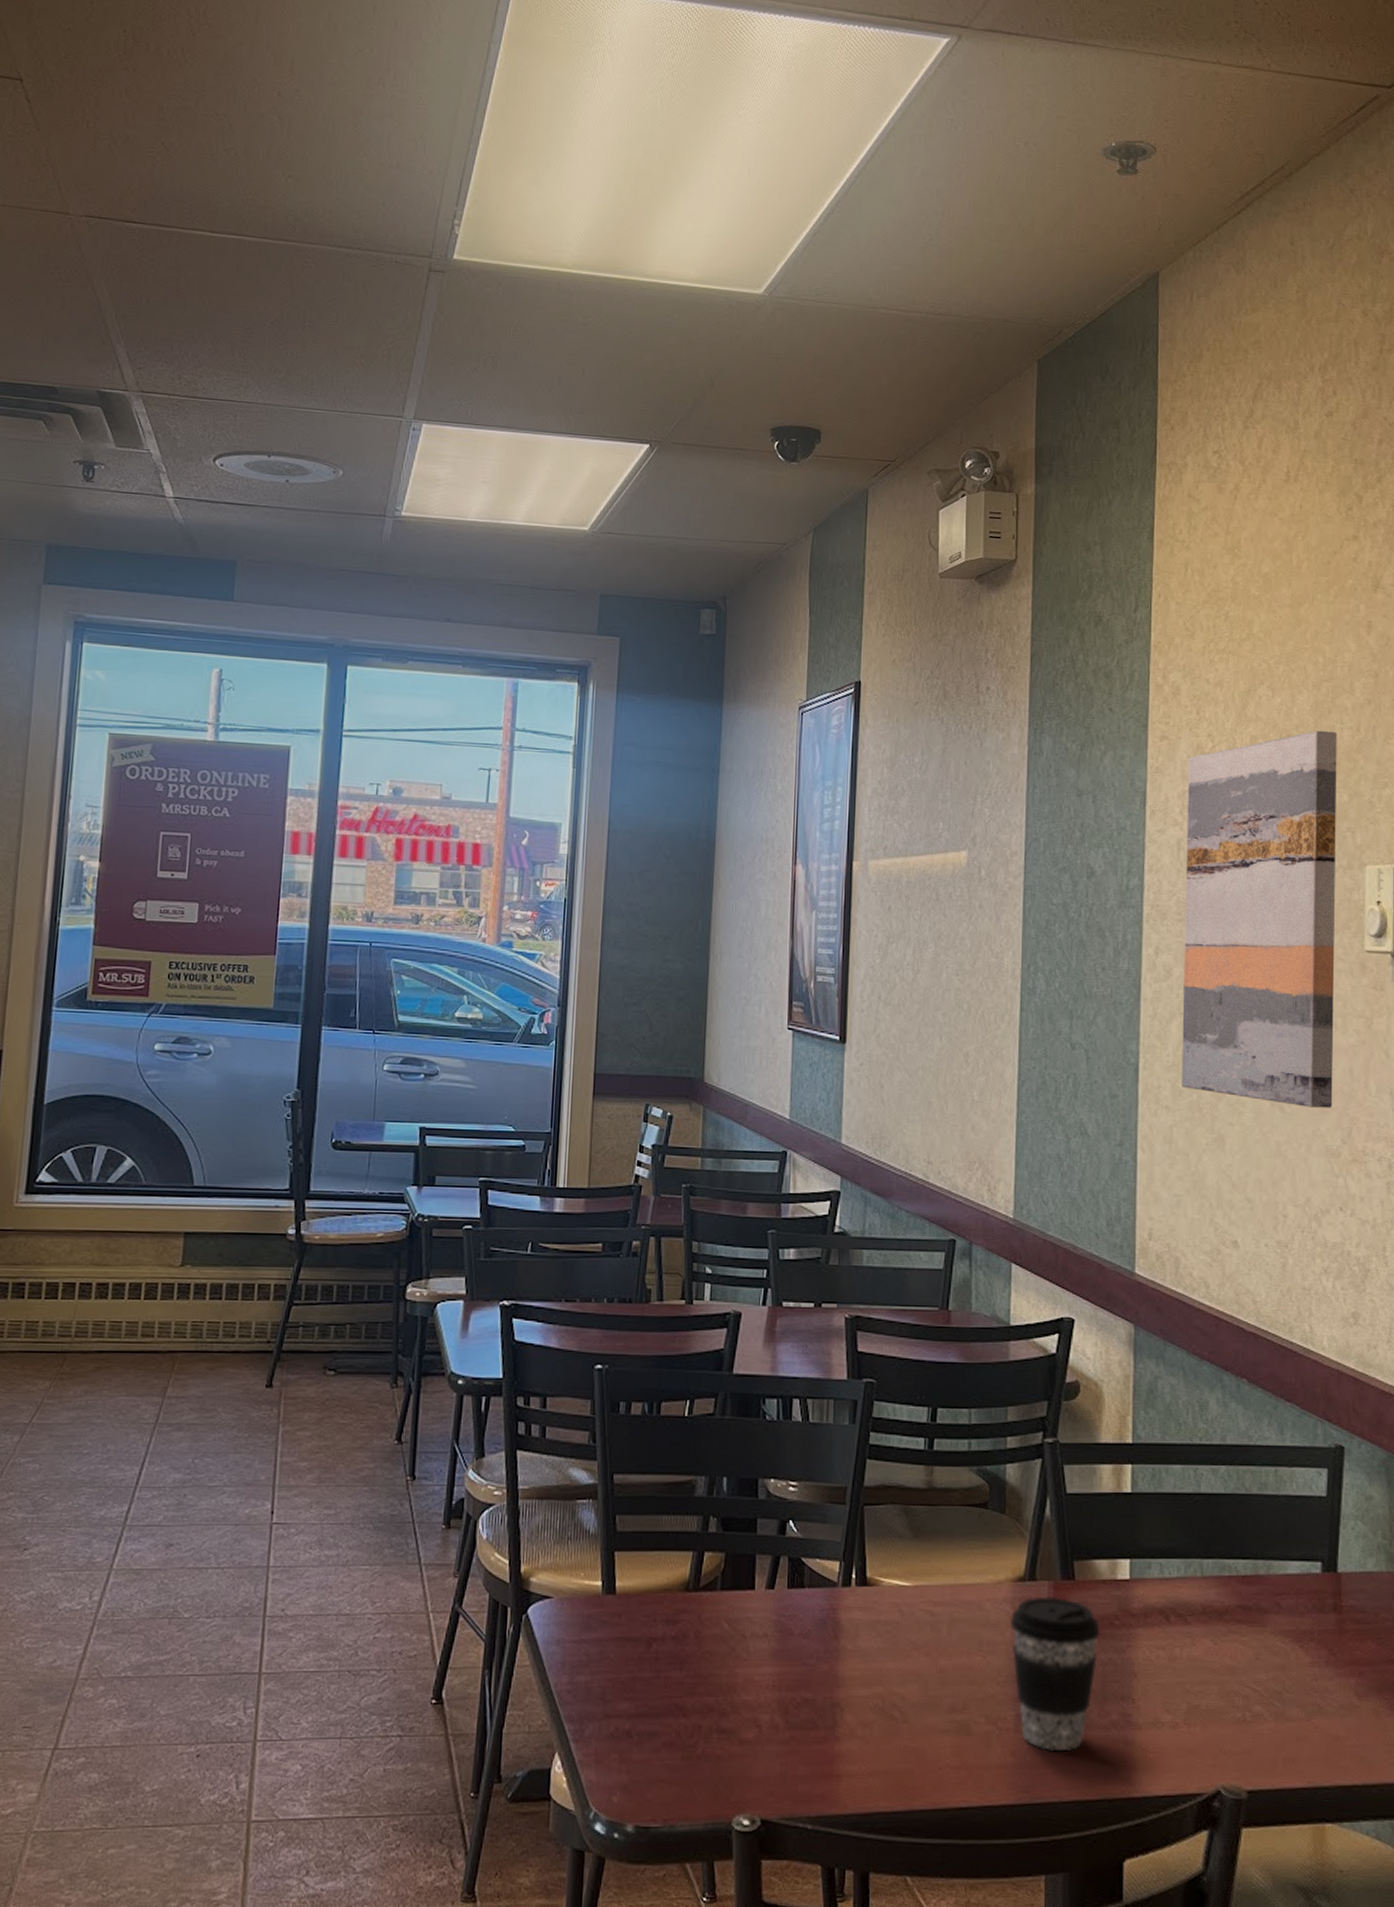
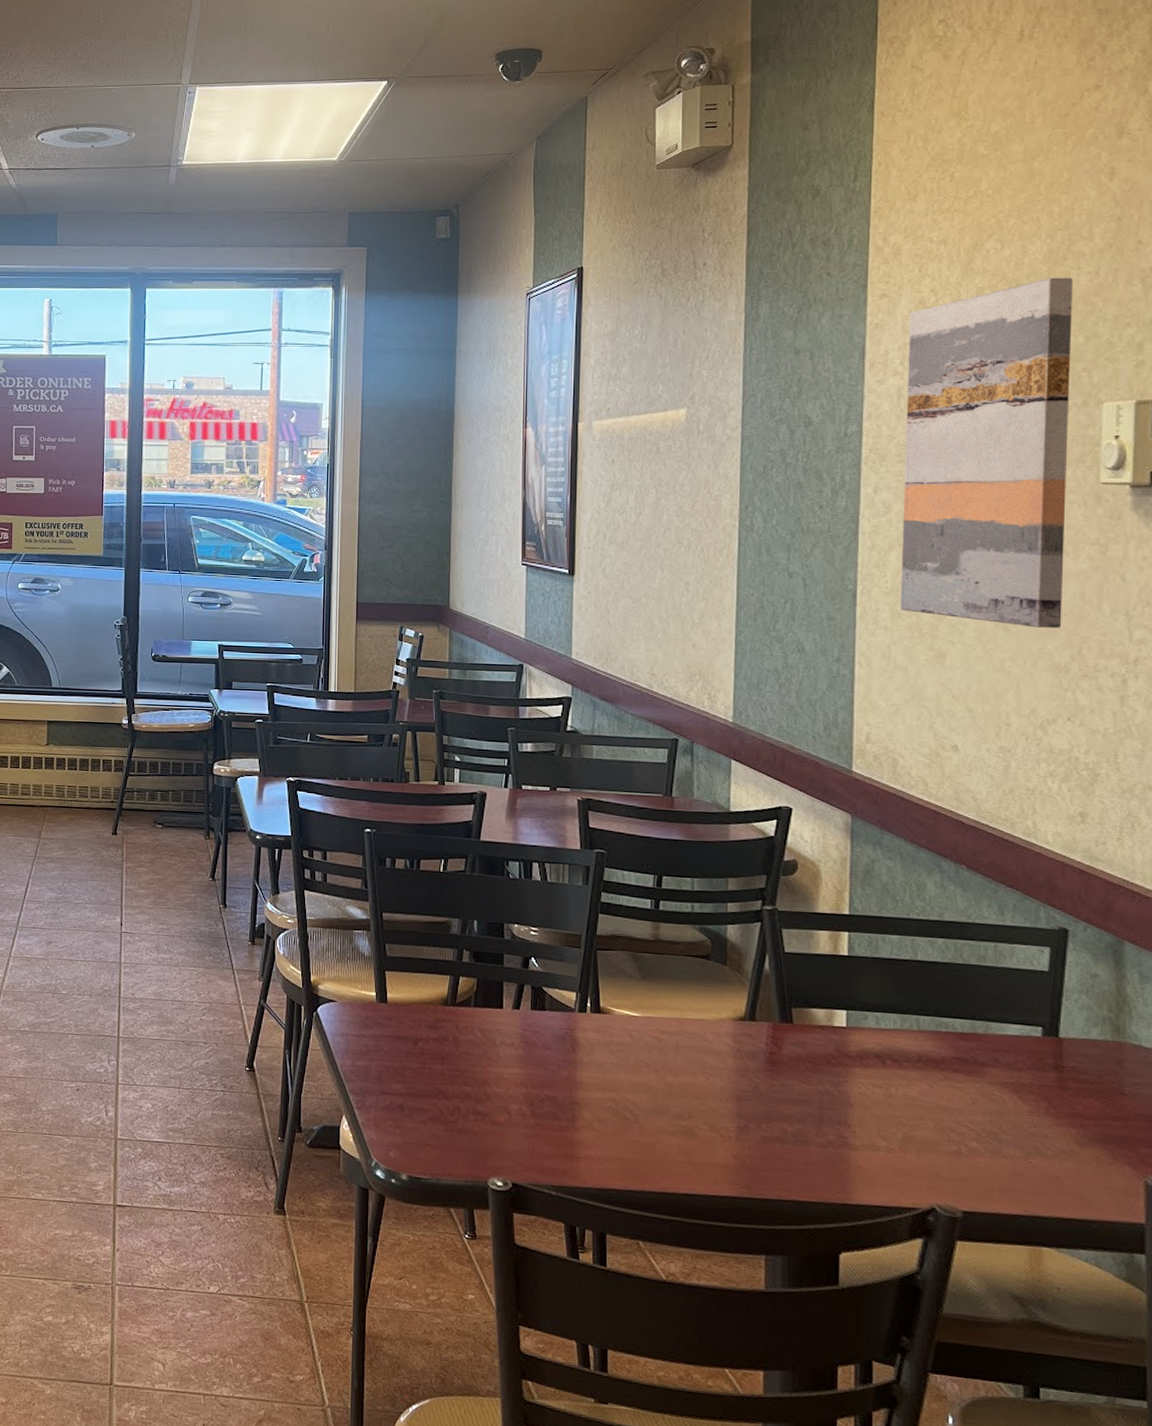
coffee cup: present [1011,1596,1100,1750] -> none [732,1034,817,1160]

